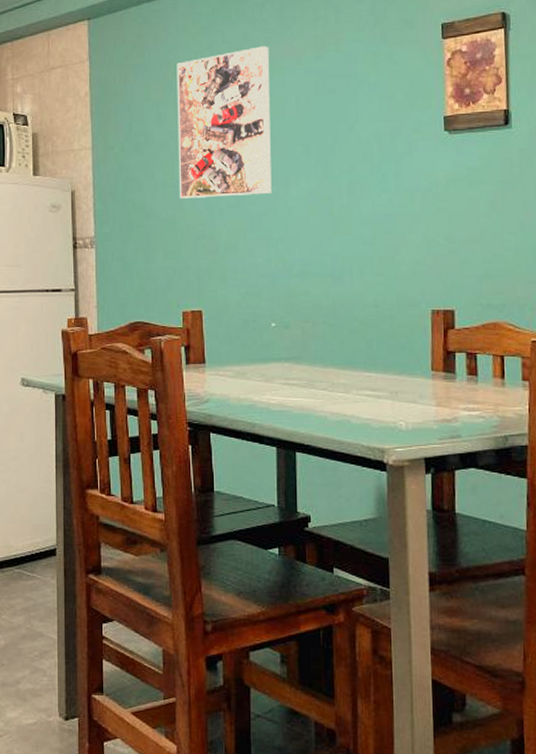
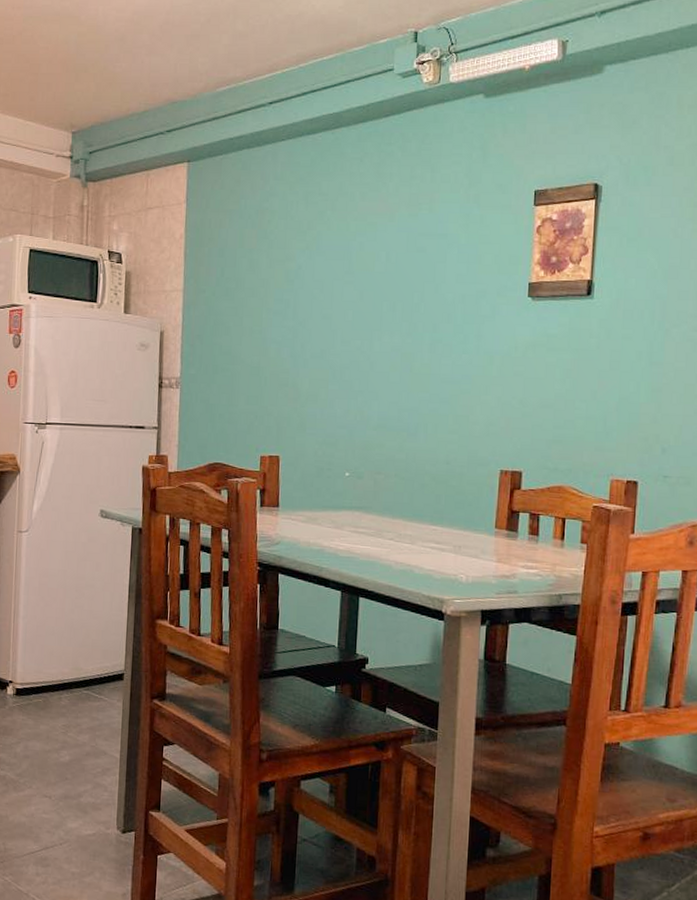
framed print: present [176,46,272,199] -> none [265,200,364,347]

